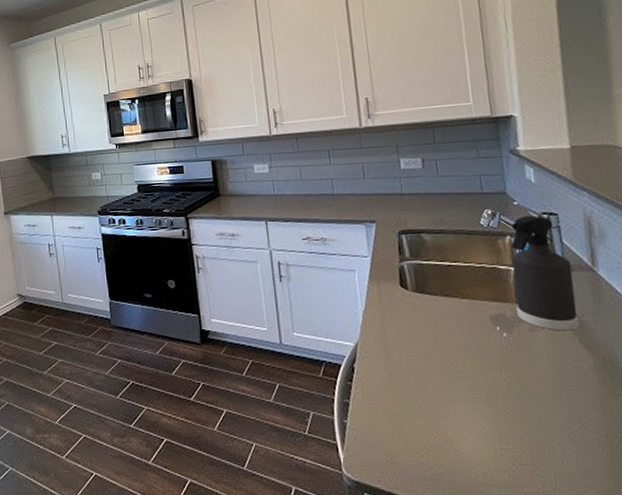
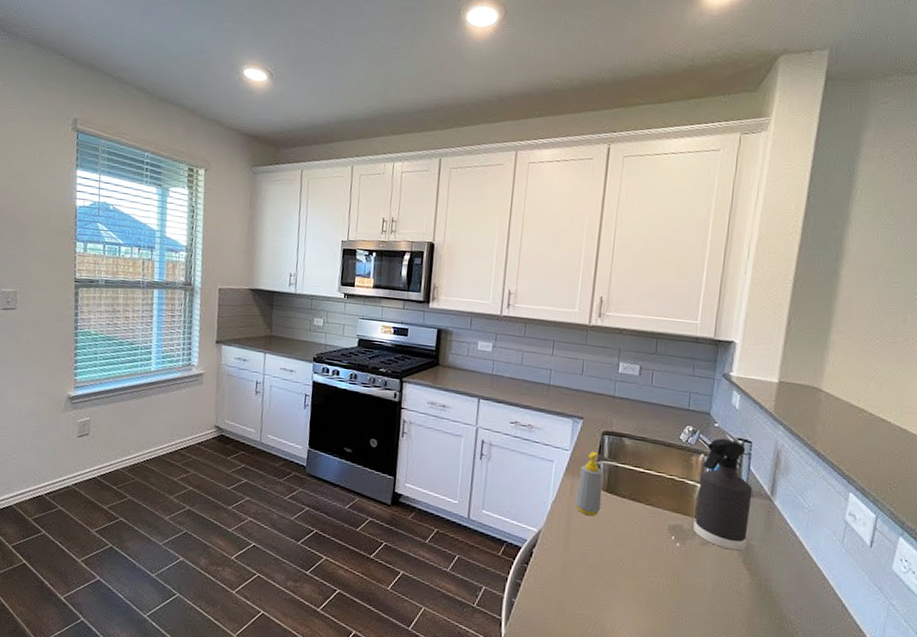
soap bottle: none [384,253,415,320] -> present [575,451,603,516]

